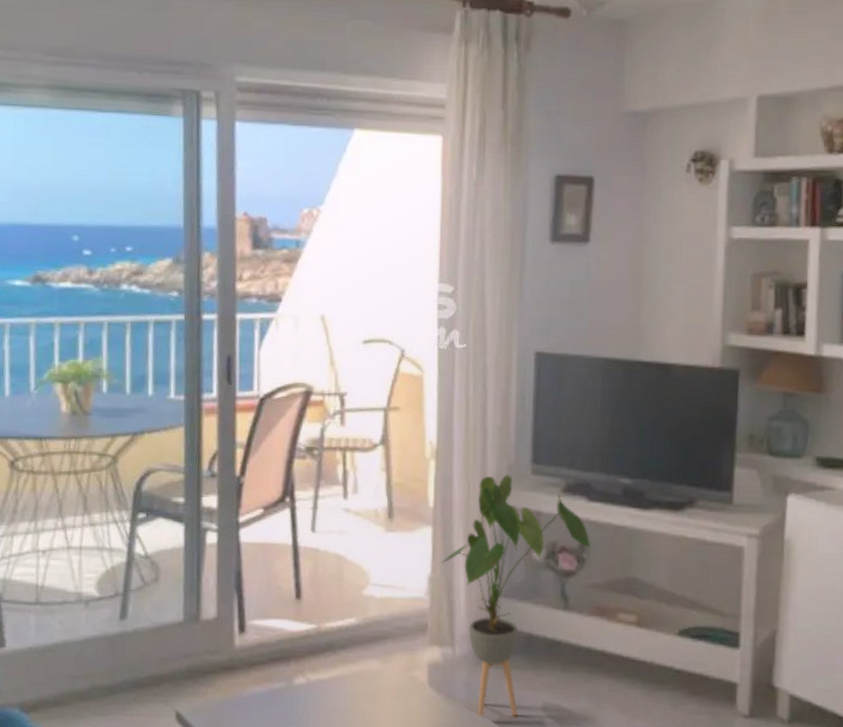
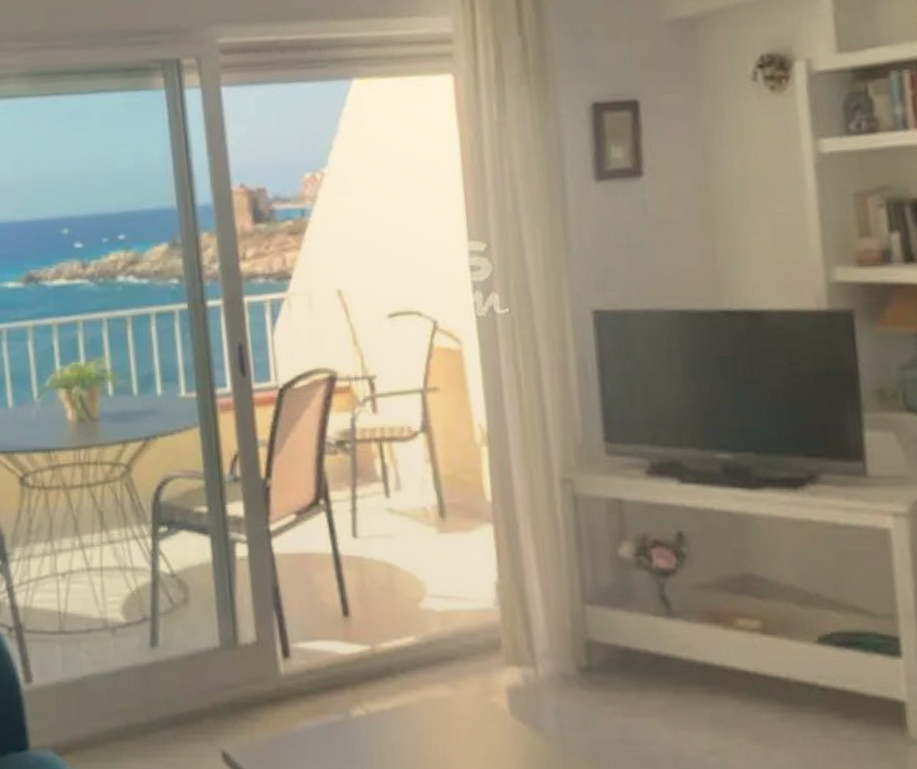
house plant: present [438,474,591,718] -> none [505,457,692,752]

